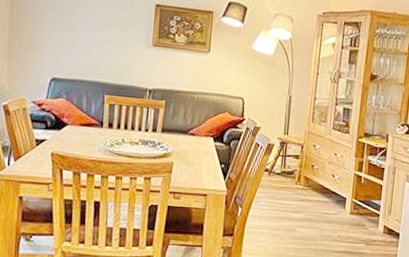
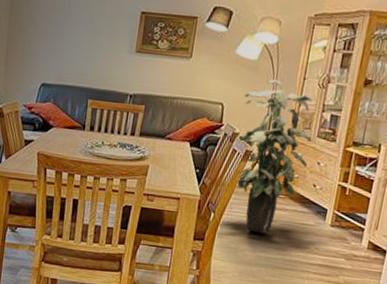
indoor plant: none [258,74,329,224] -> present [233,79,313,233]

